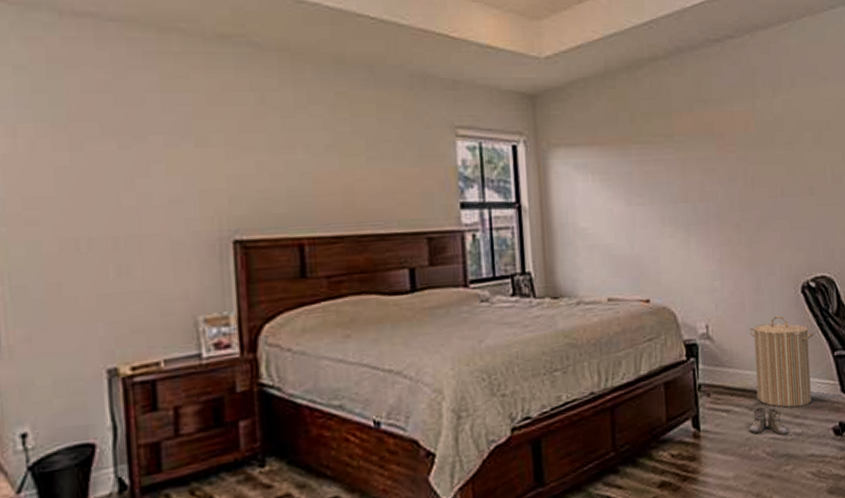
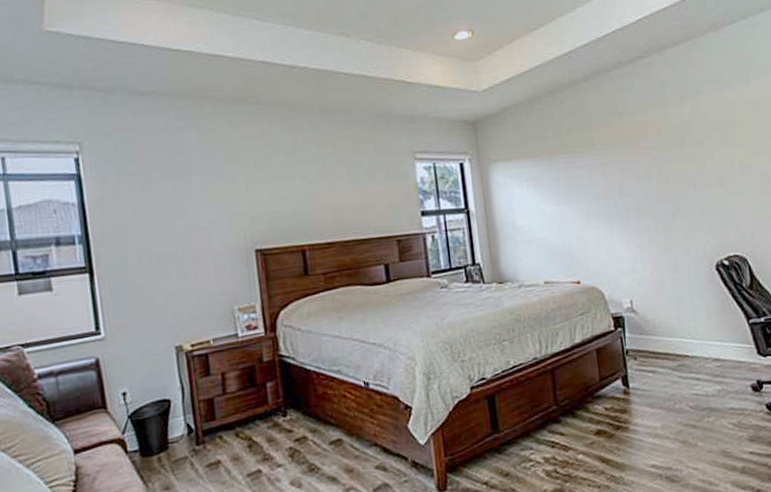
laundry hamper: present [749,316,814,408] -> none [669,290,730,369]
boots: present [749,406,788,436] -> none [673,367,709,392]

